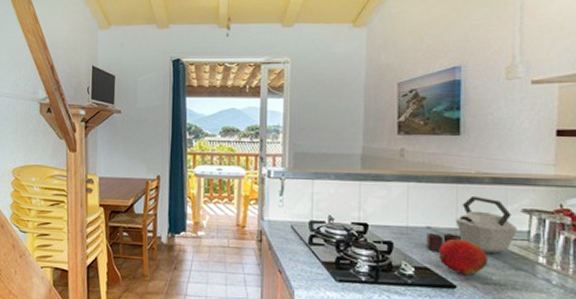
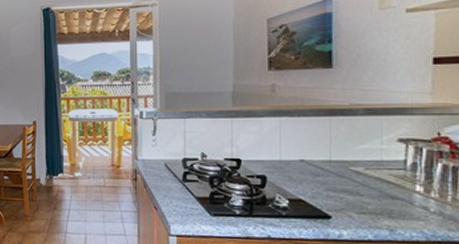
kettle: present [427,195,517,253] -> none [300,127,393,183]
fruit: present [438,238,488,275] -> none [312,170,363,205]

